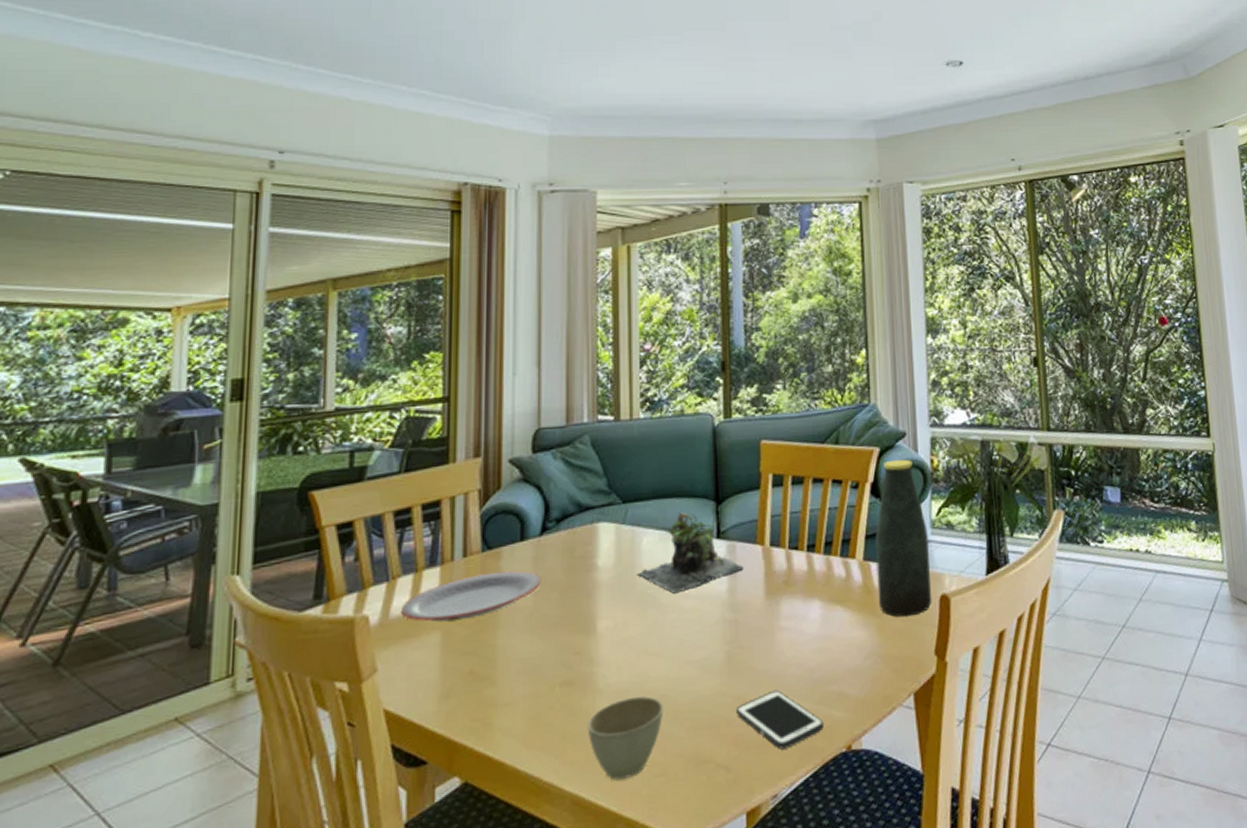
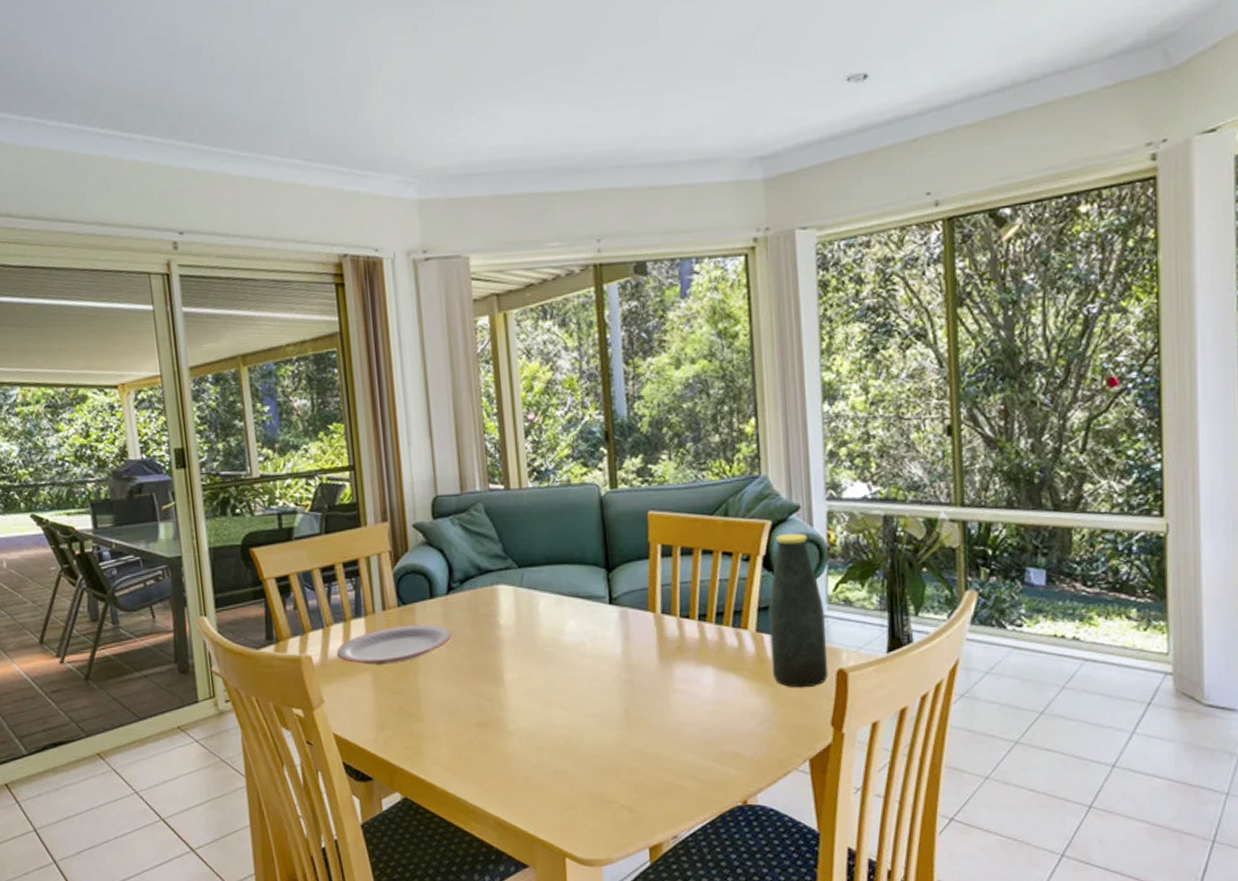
cup: present [587,696,664,780] -> none [502,740,570,808]
plant: present [638,512,744,594] -> none [537,578,637,653]
cell phone: present [737,689,824,750] -> none [636,745,720,798]

